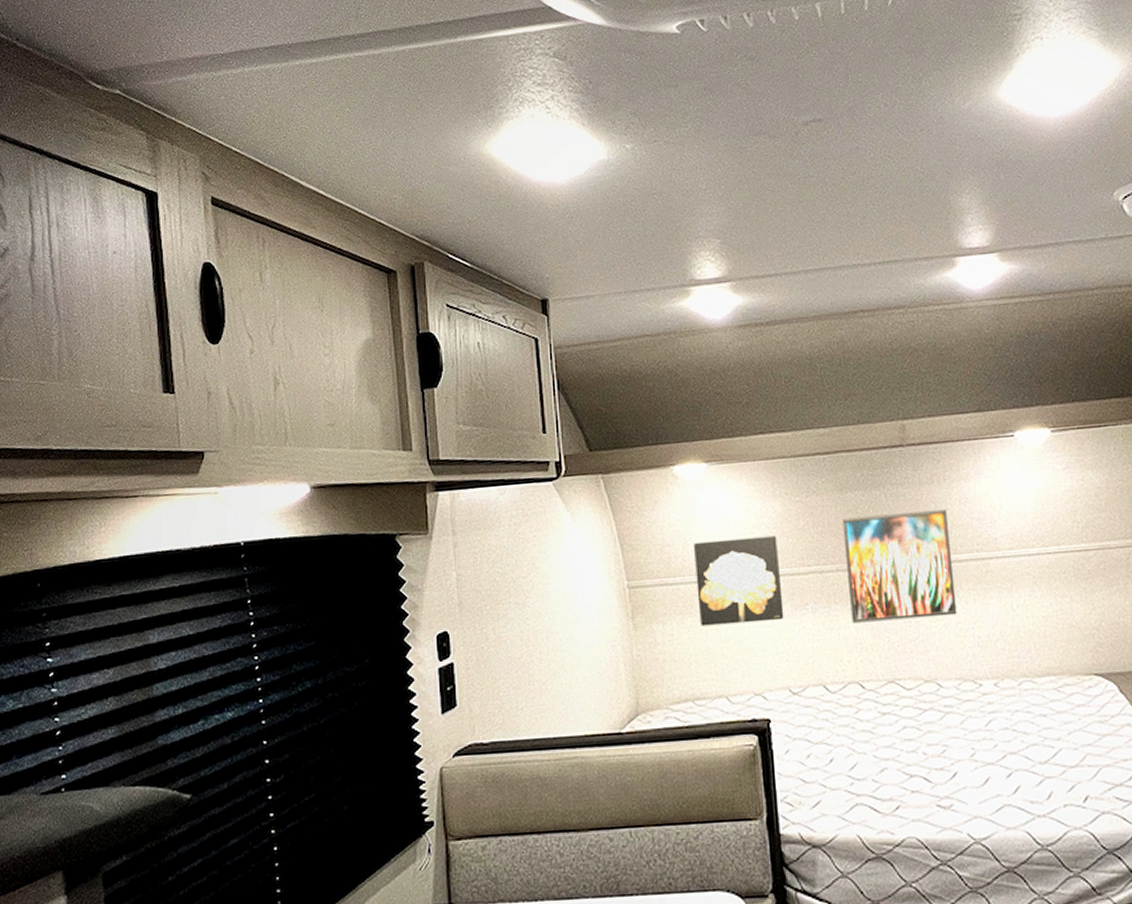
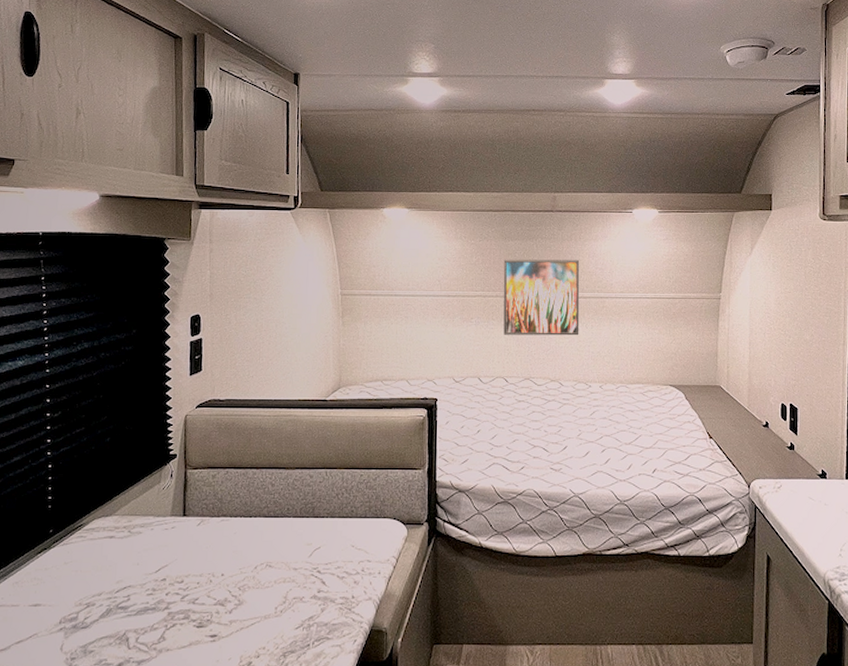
wall art: present [694,535,784,627] -> none [392,266,455,328]

